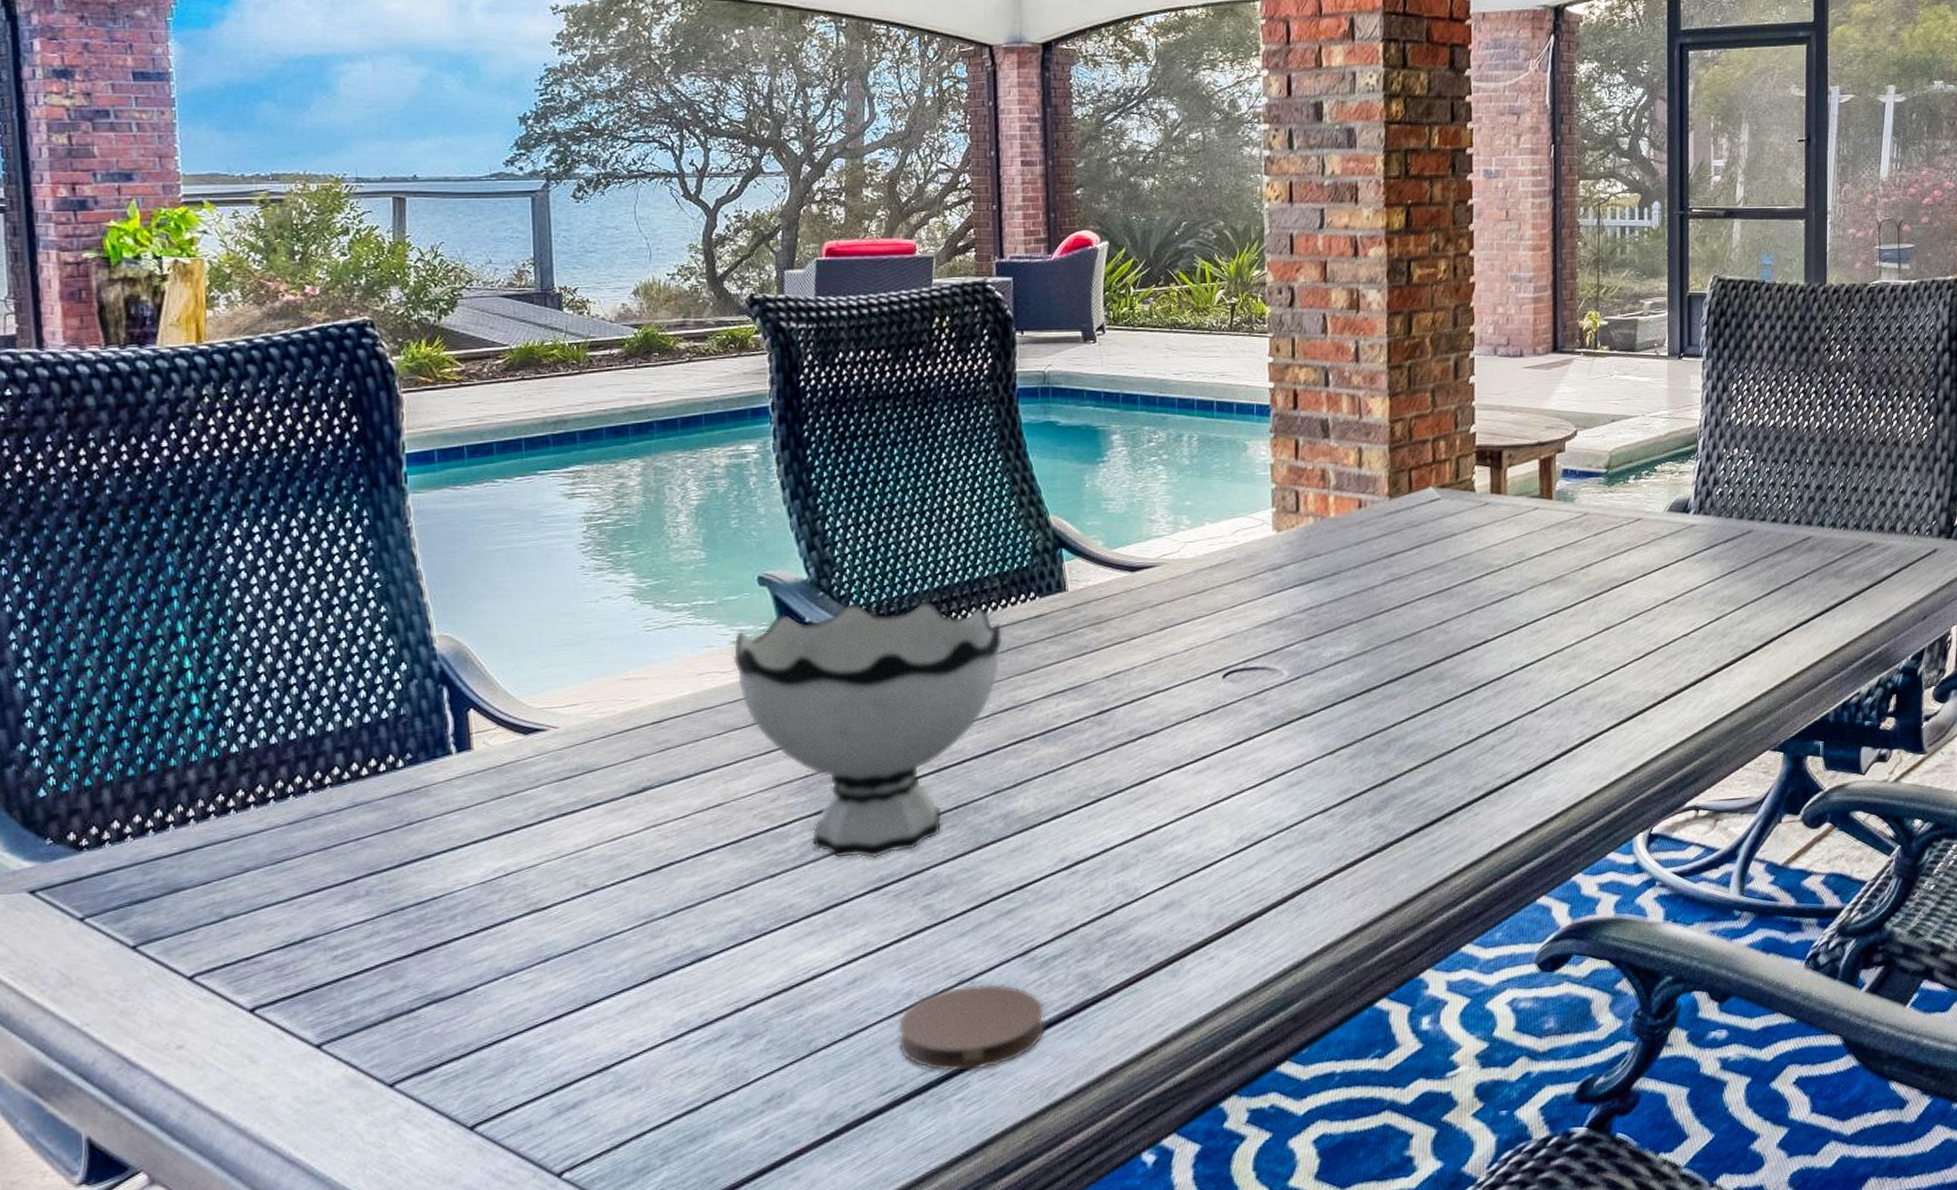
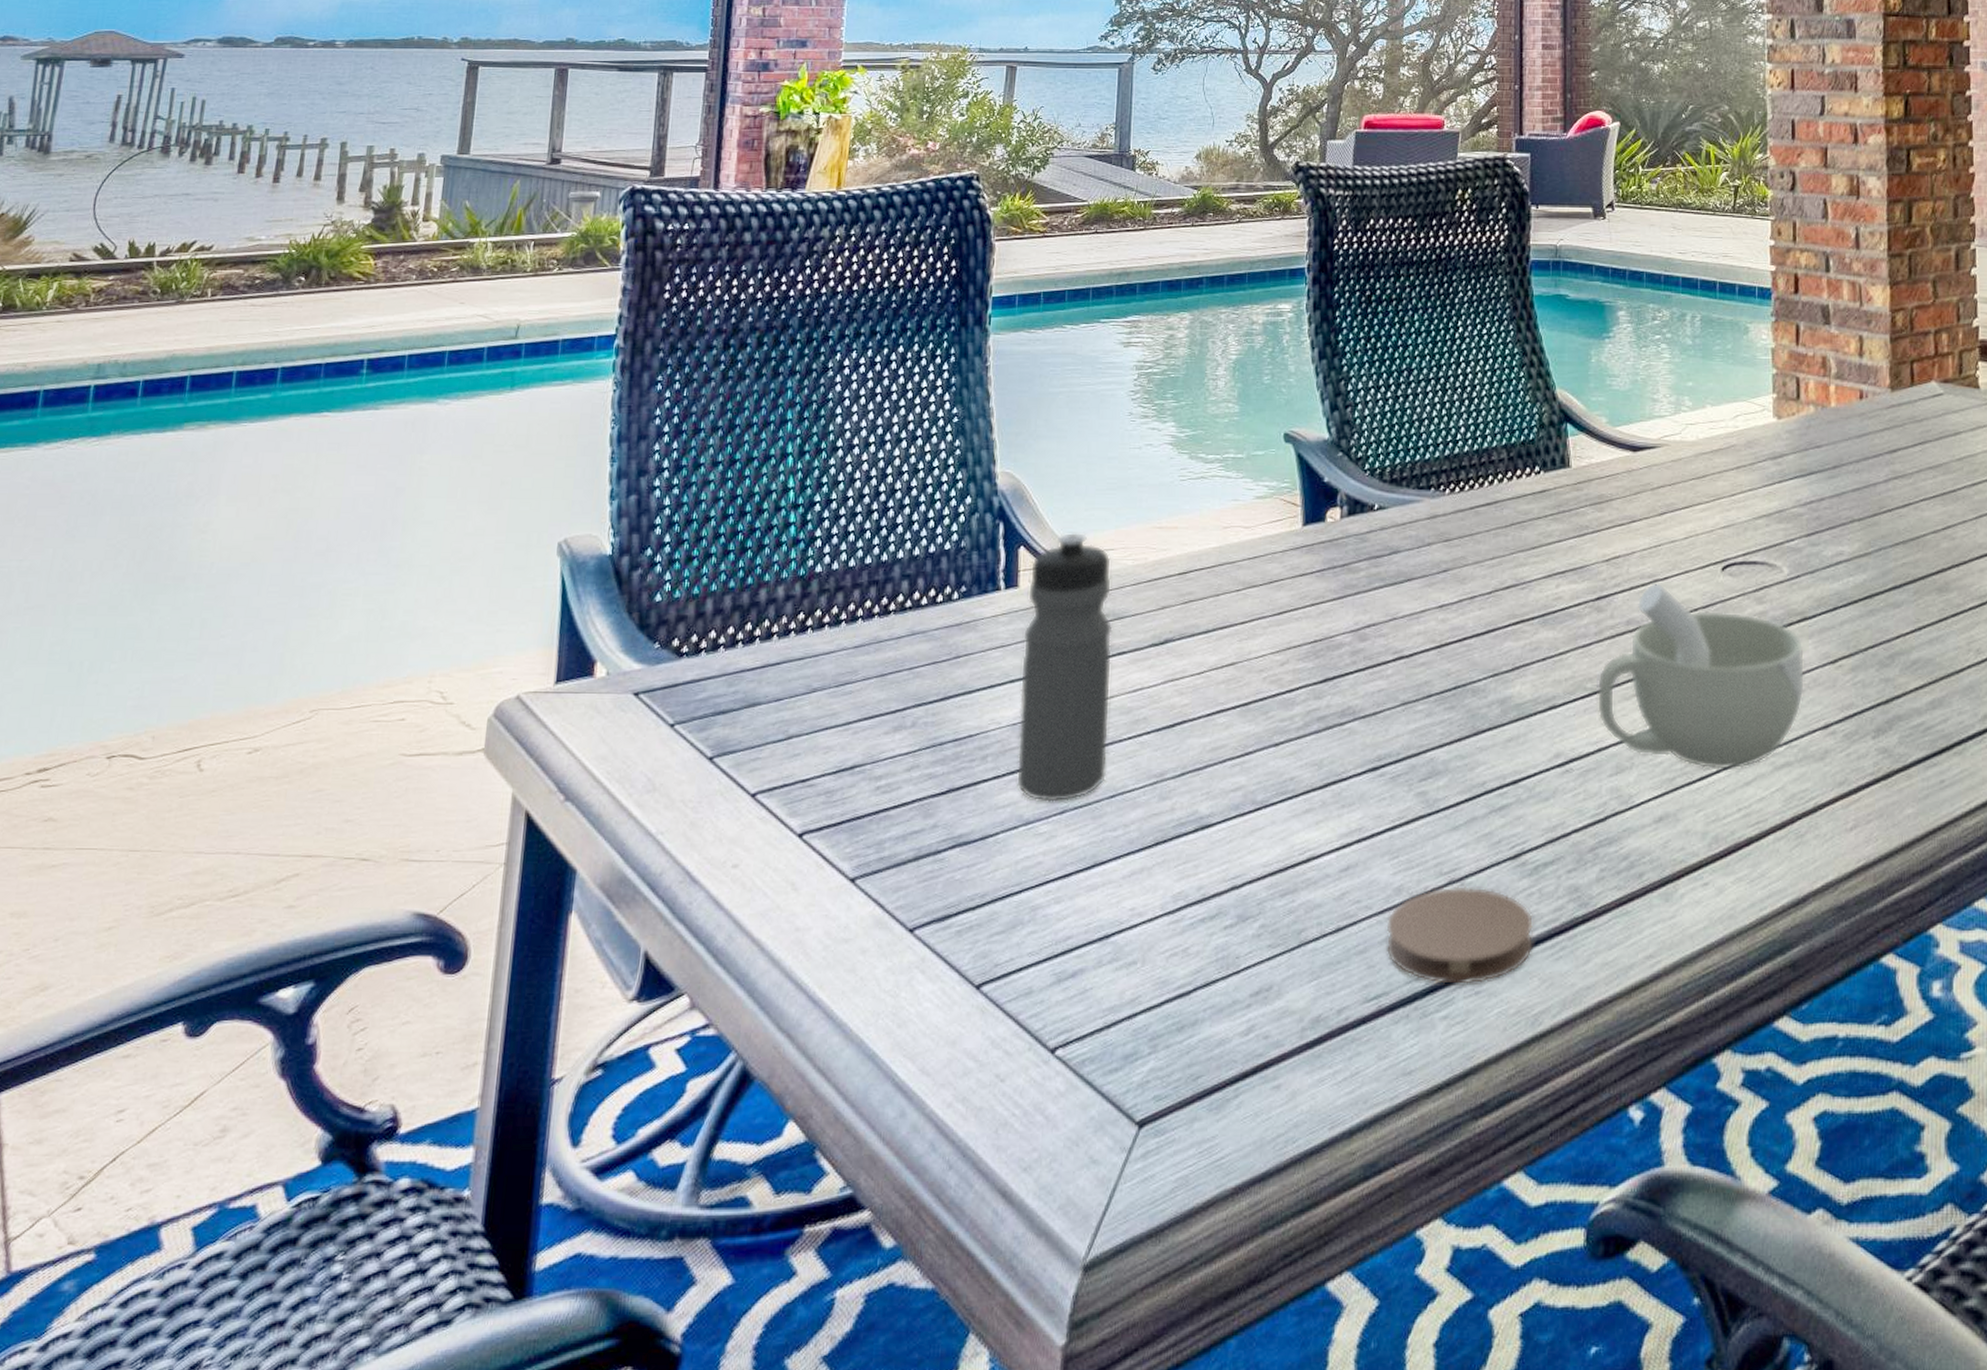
water bottle: none [483,690,592,953] -> present [1016,532,1113,802]
bowl: present [732,600,1003,859] -> none [1256,464,1508,736]
cup: none [1100,693,1305,858] -> present [1597,581,1805,770]

